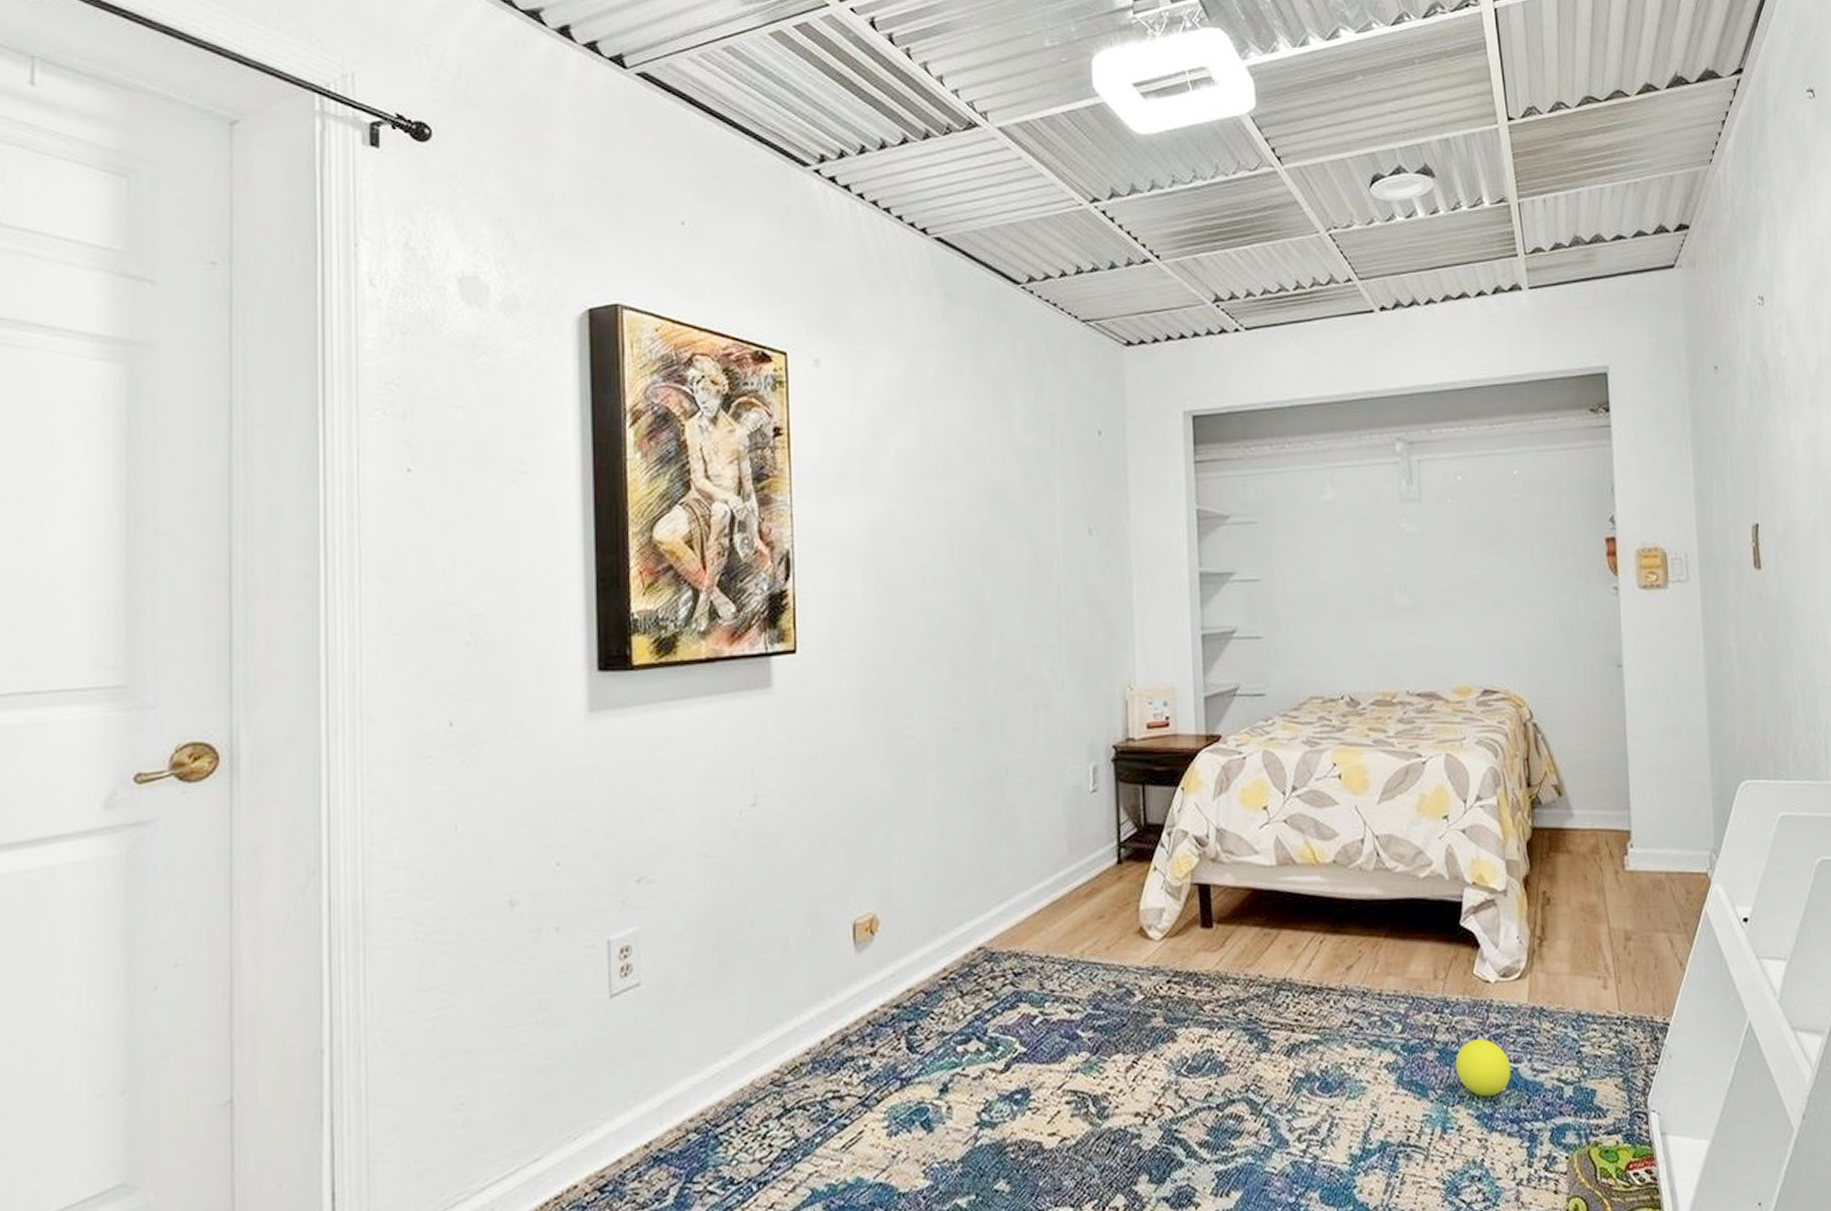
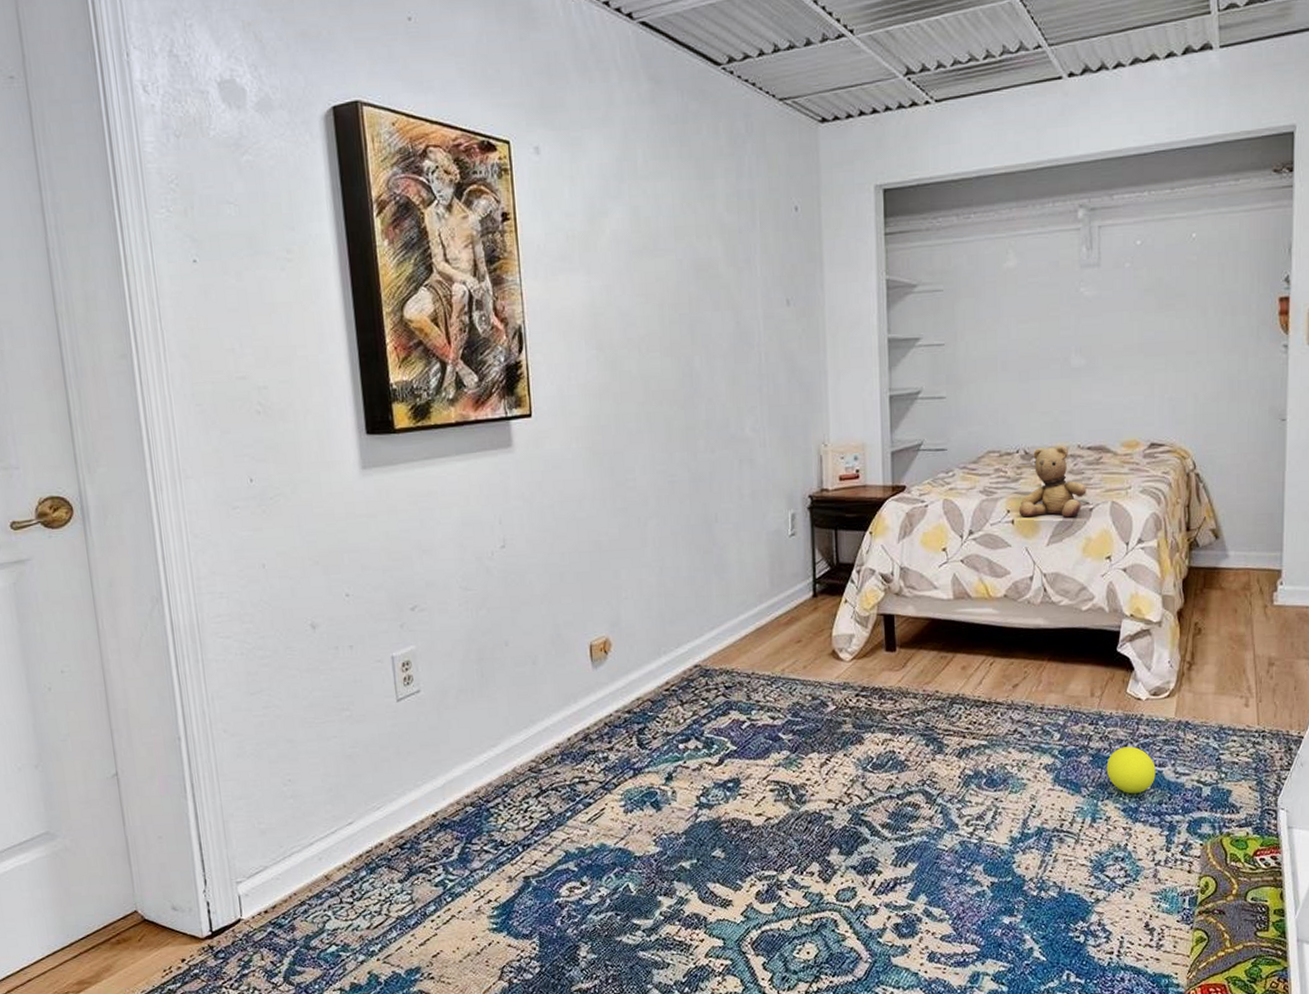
teddy bear: none [1345,690,1418,772] -> present [1018,444,1086,518]

